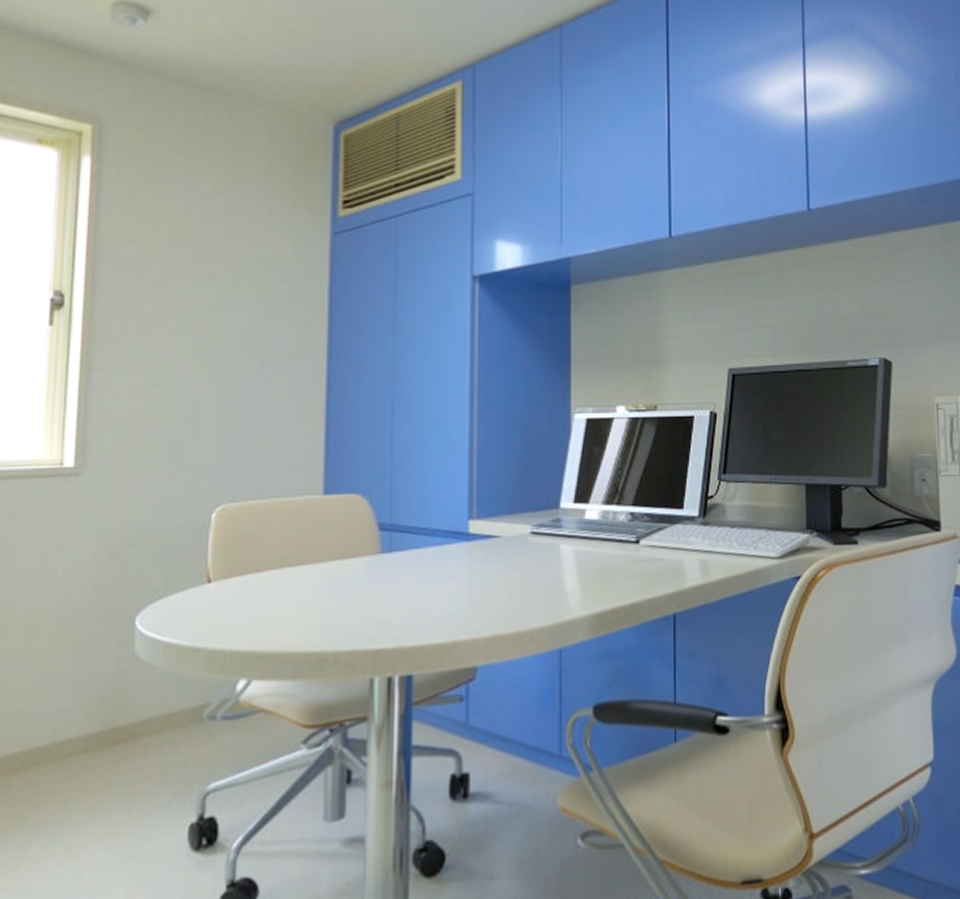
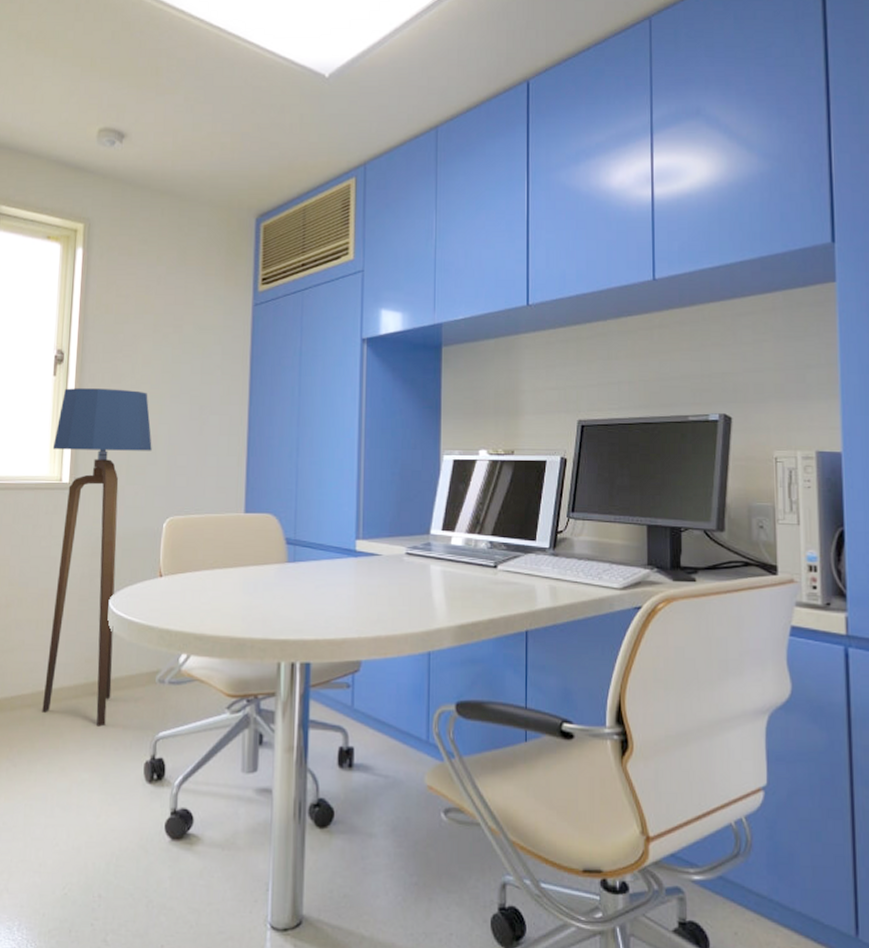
floor lamp: none [37,341,195,786] -> present [42,388,152,727]

